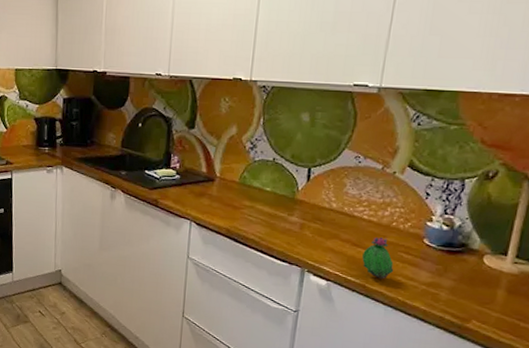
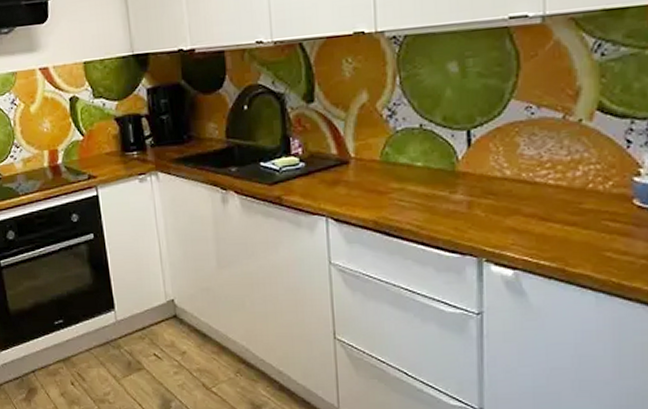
flowering cactus: present [362,237,394,279] -> none [555,205,600,259]

